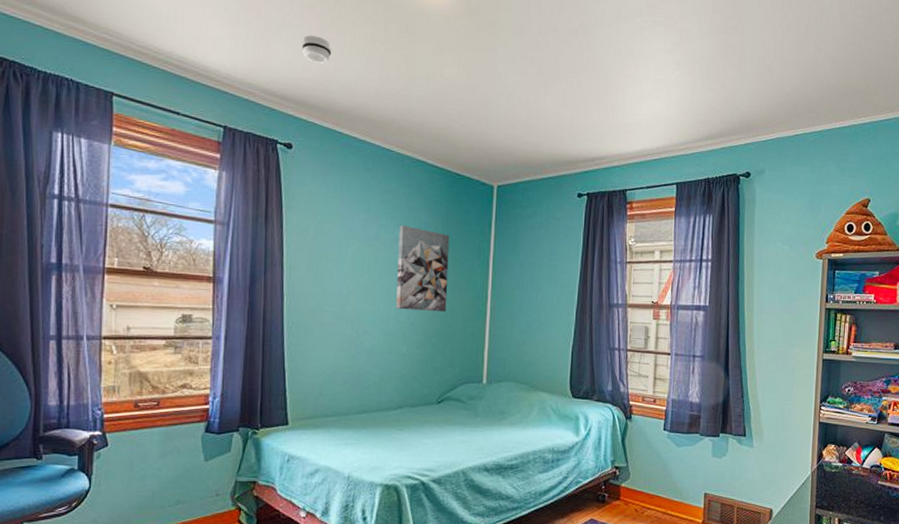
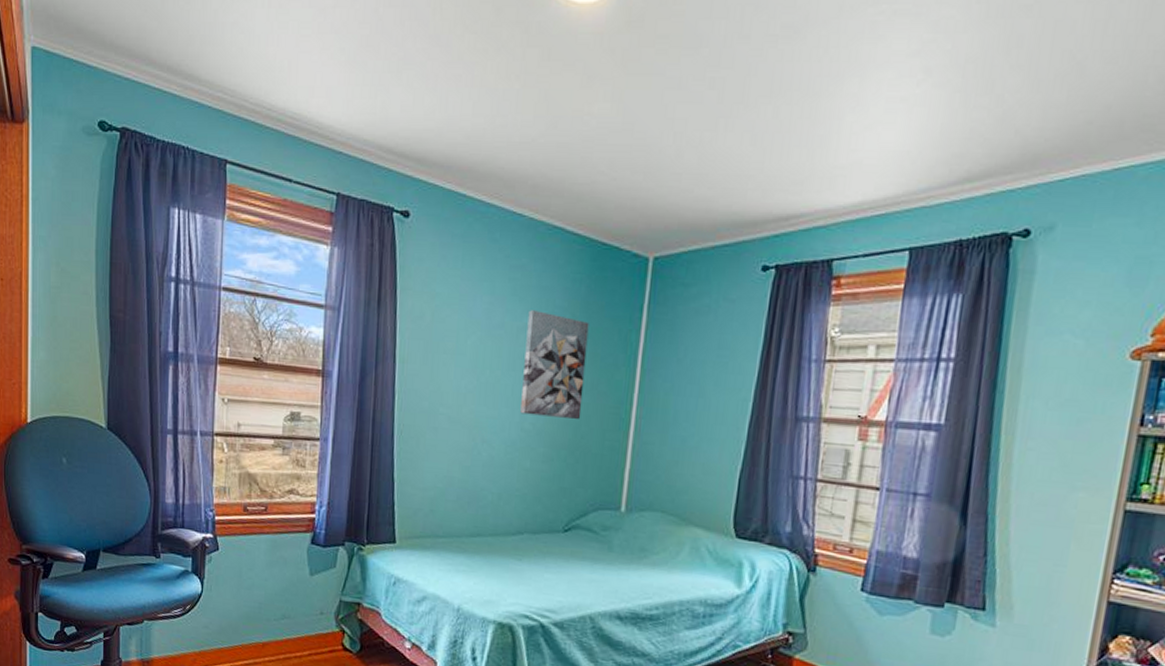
smoke detector: present [301,35,332,64] -> none [424,74,458,109]

